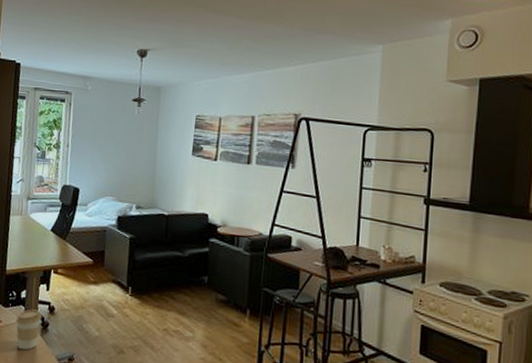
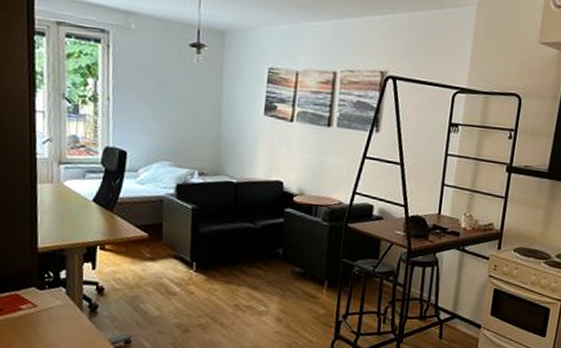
coffee cup: present [16,309,43,350] -> none [56,291,89,336]

